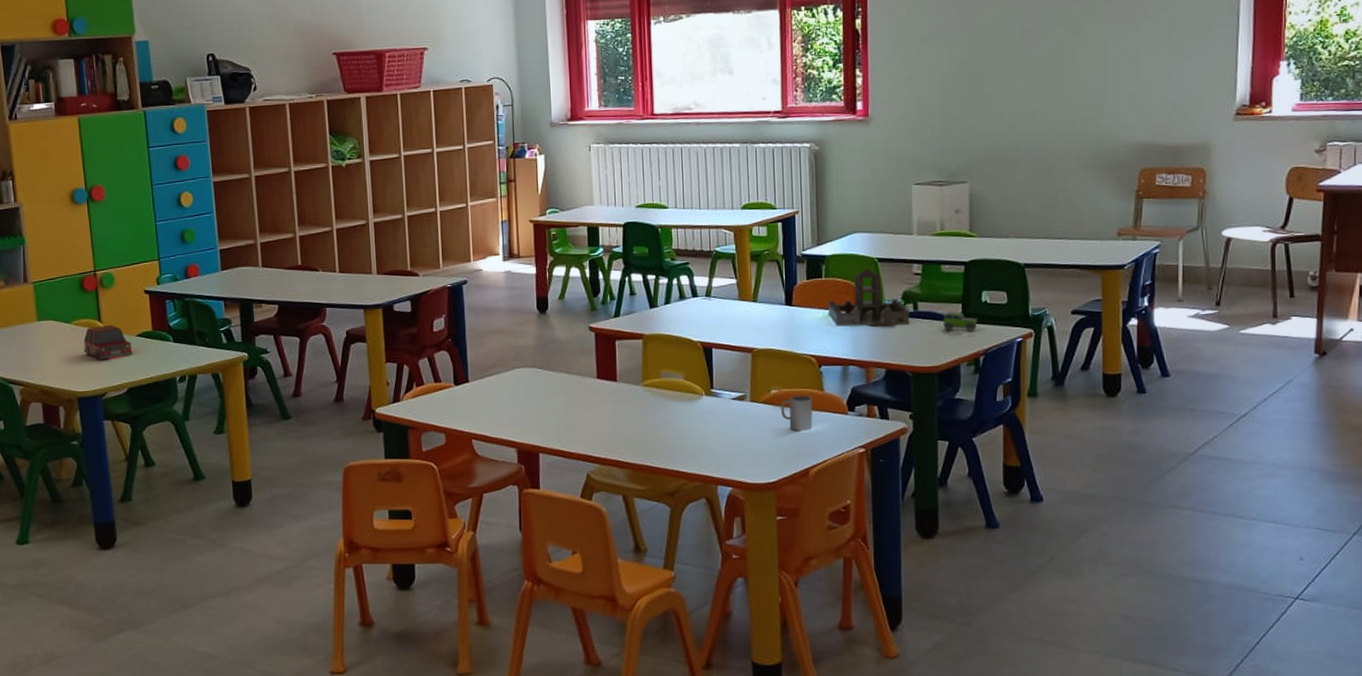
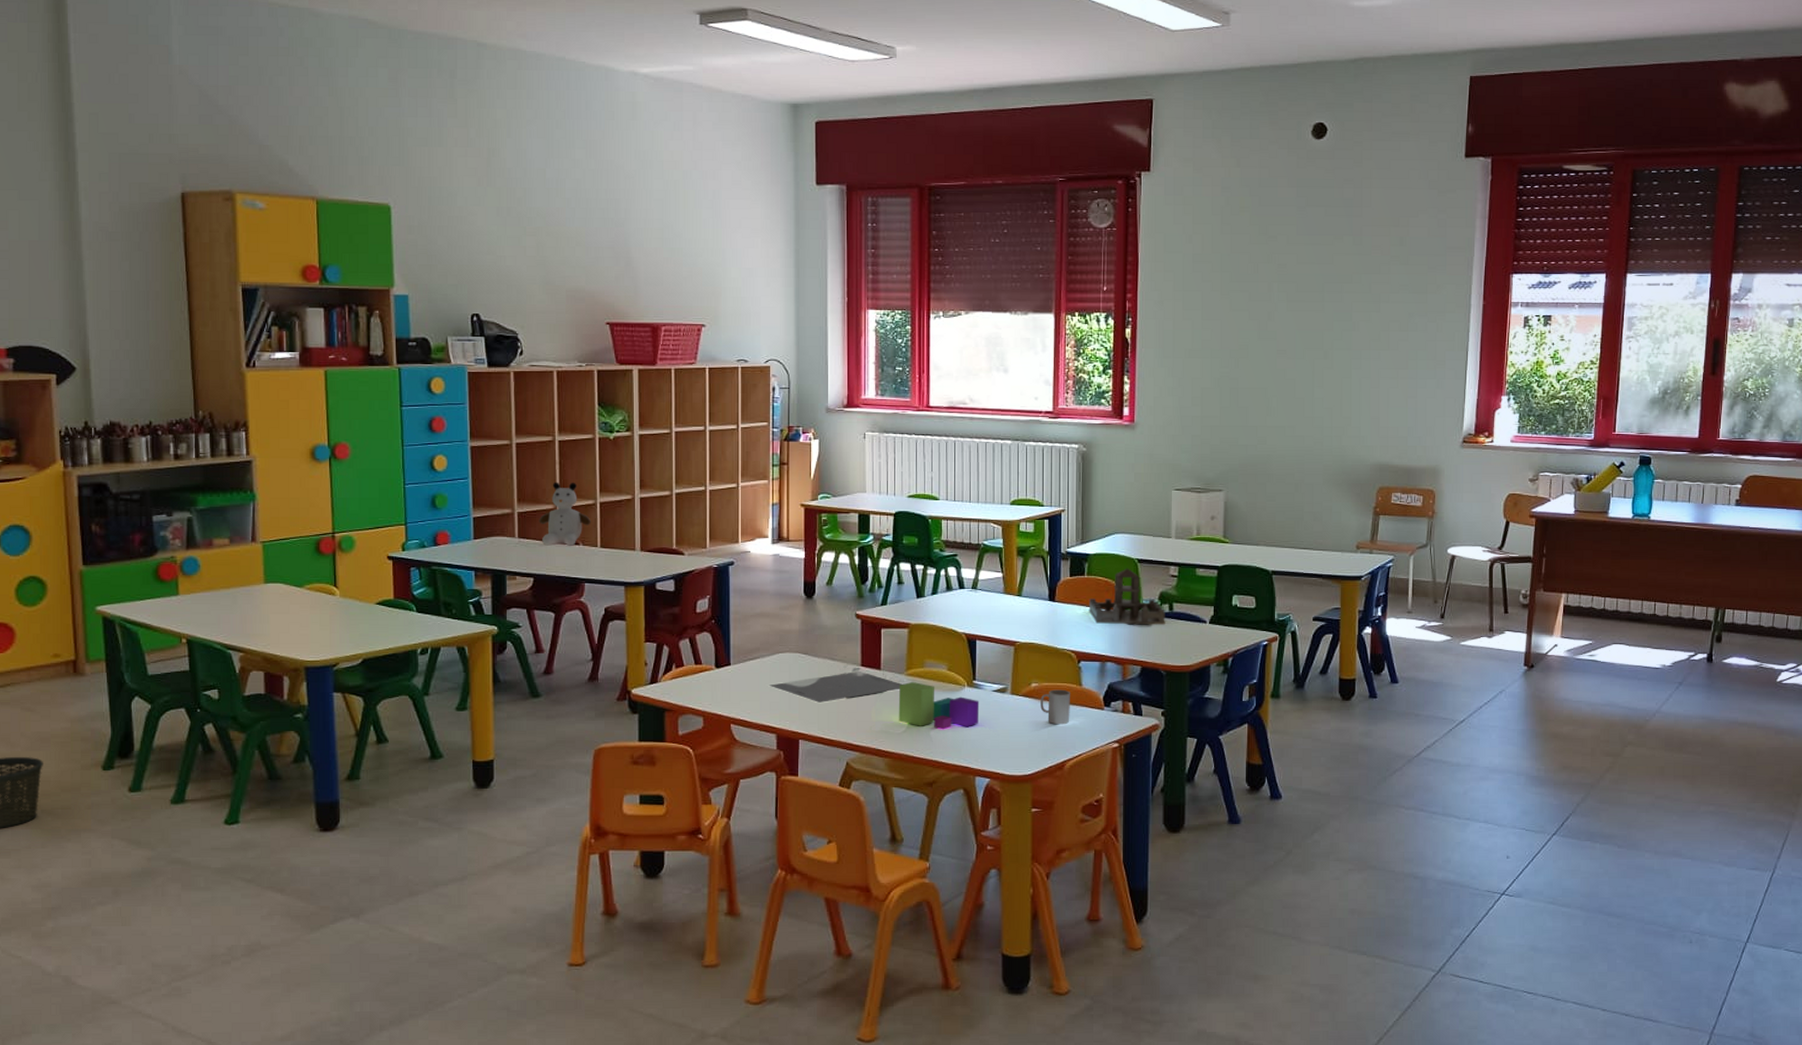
toy car: present [83,324,133,360] -> none [316,590,370,628]
stuffed animal: none [280,210,329,274] -> present [539,482,591,546]
paper: none [506,383,639,416] -> present [768,670,902,703]
toy blocks: none [636,393,719,440] -> present [898,682,980,730]
toy car: present [943,311,978,333] -> none [1196,613,1228,635]

